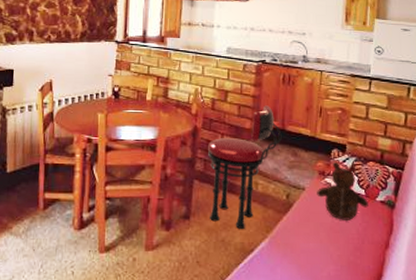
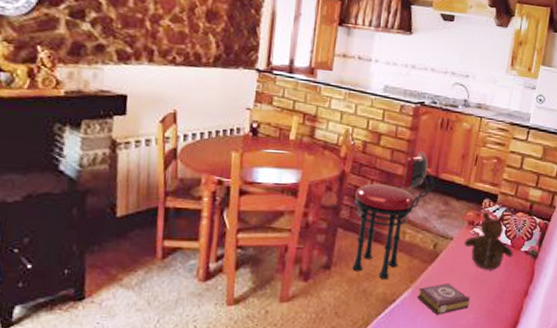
book: none [274,233,329,266] -> present [416,282,470,315]

